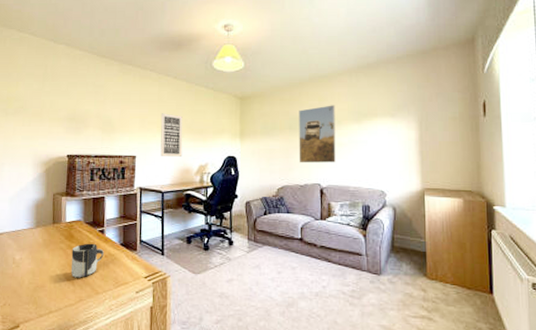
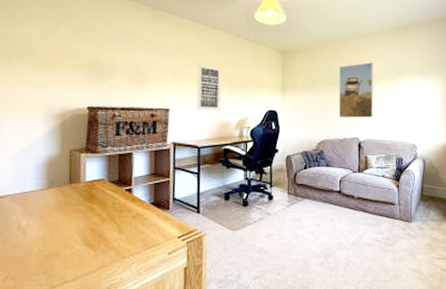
cup: present [70,243,104,278] -> none [91,203,131,242]

